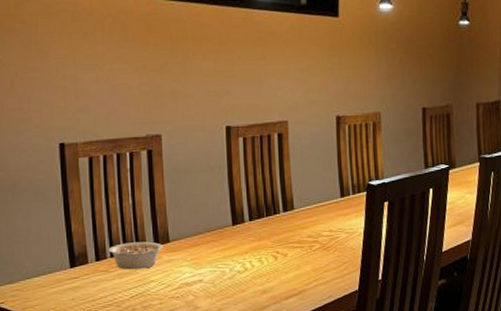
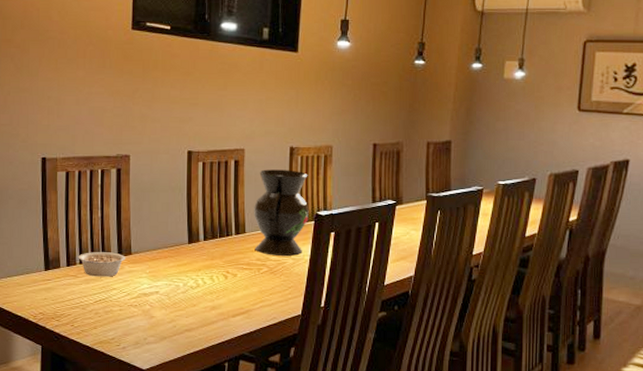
decorative vase: none [301,140,360,231] -> present [254,169,309,256]

